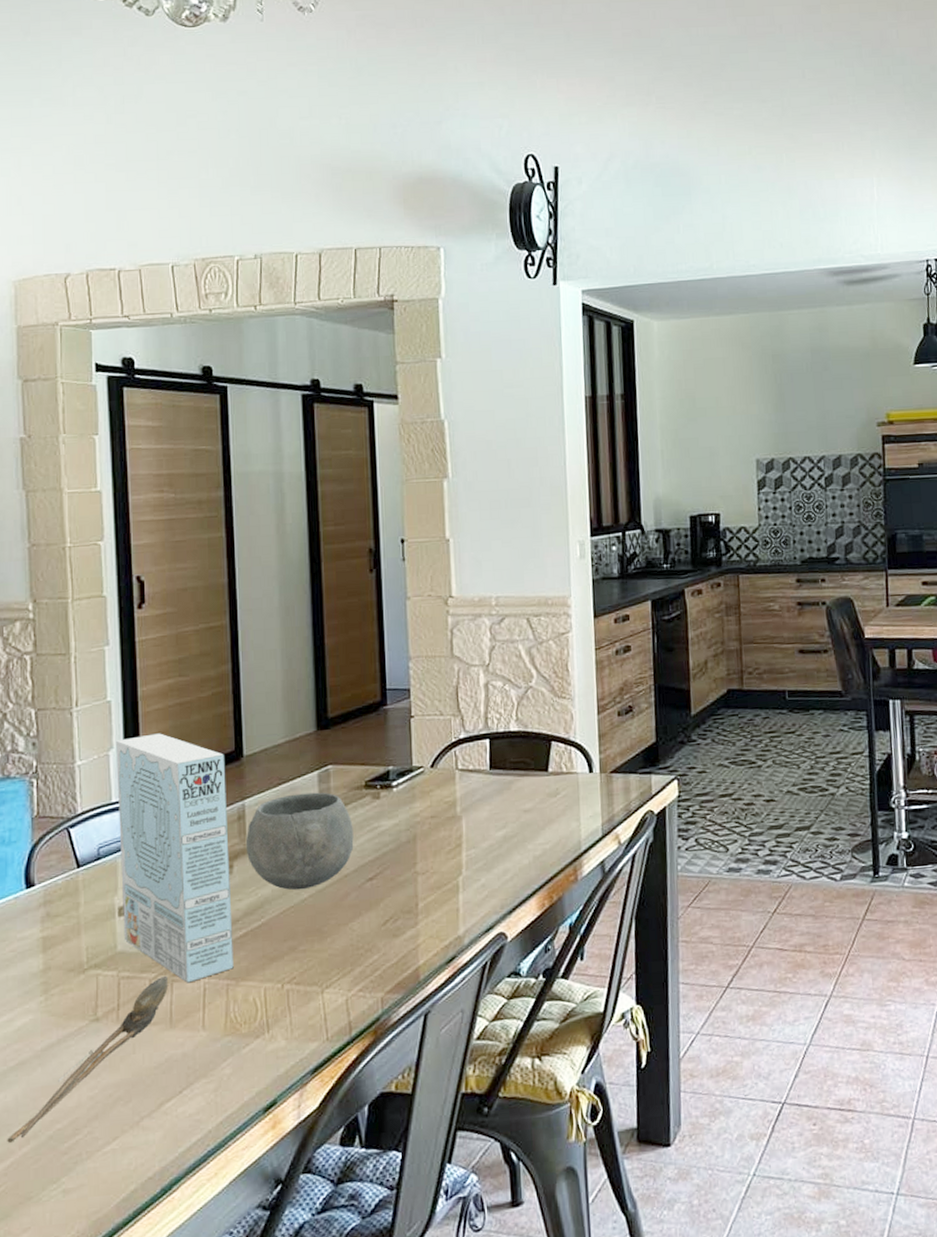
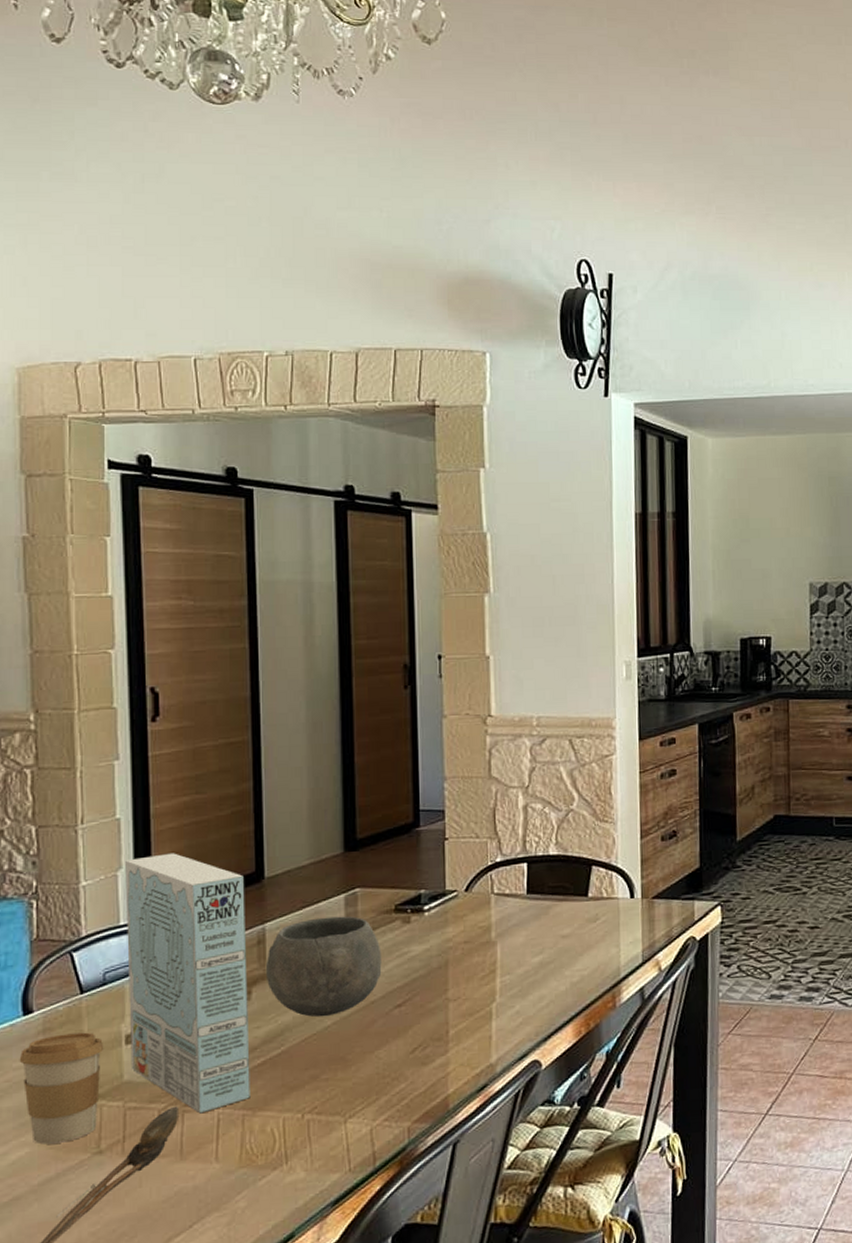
coffee cup: none [23,904,99,1012] -> present [19,1032,104,1145]

